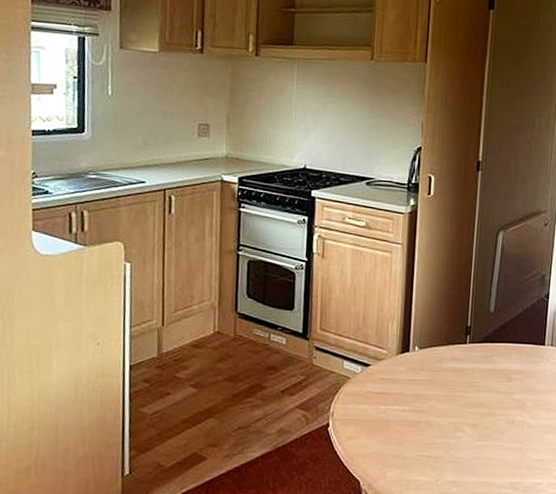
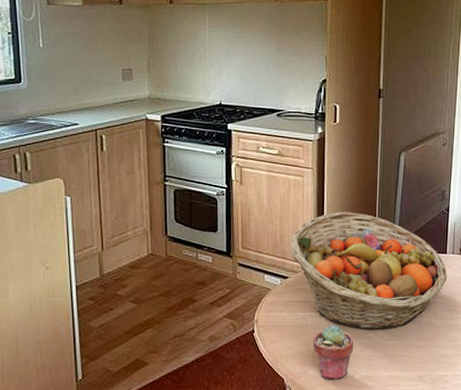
fruit basket: none [373,294,545,429] -> present [290,212,448,330]
potted succulent: none [394,420,440,484] -> present [313,324,354,380]

